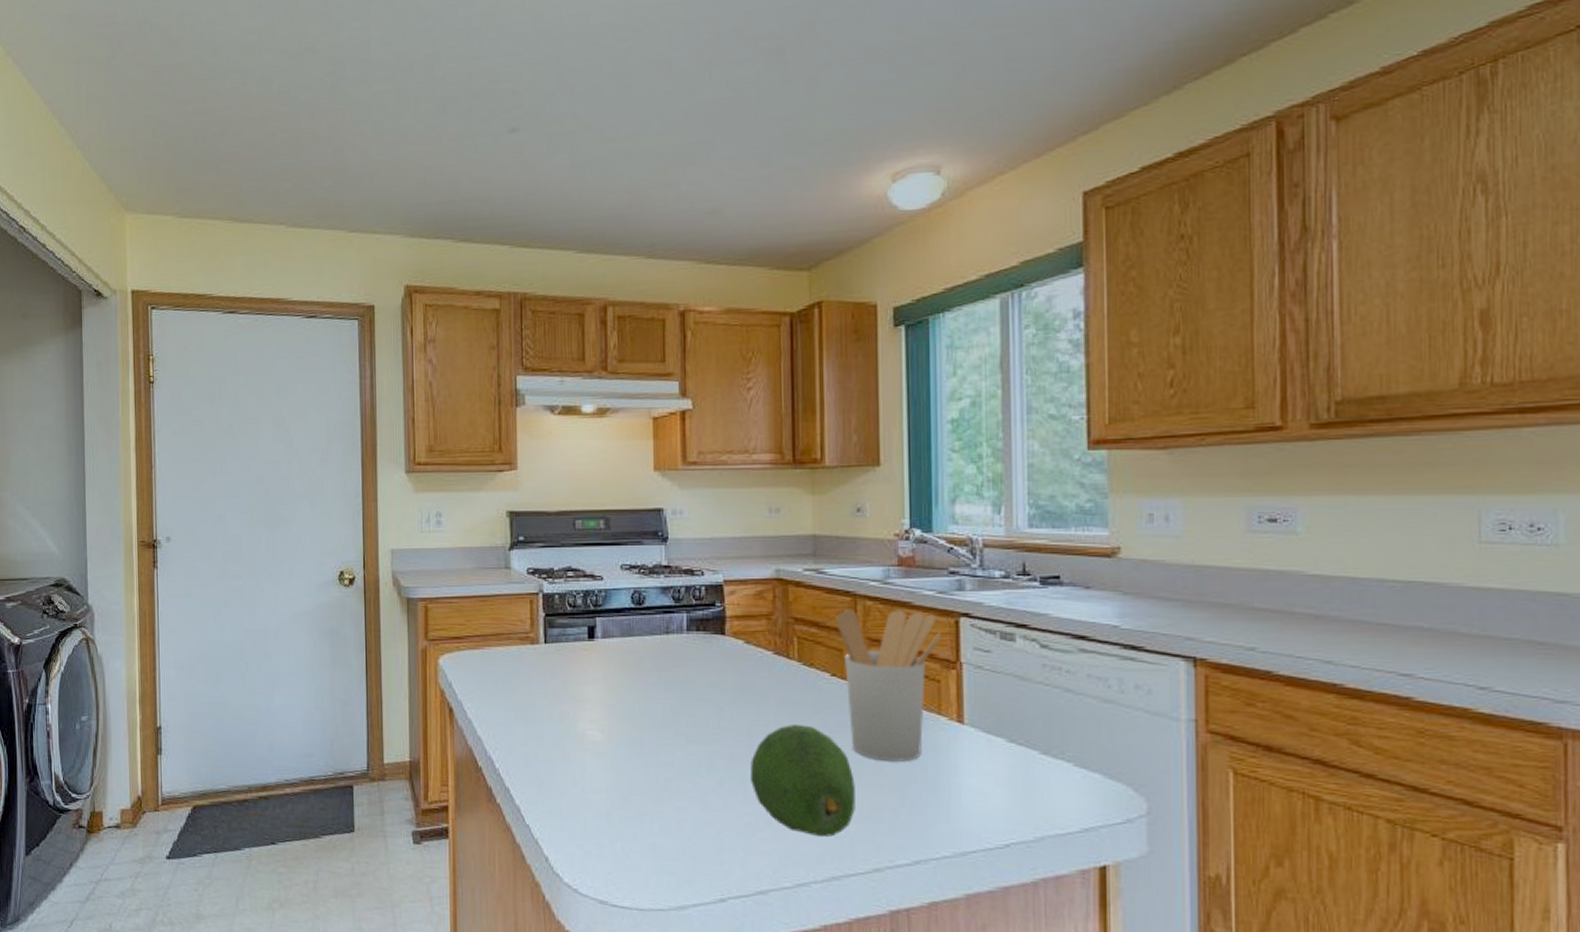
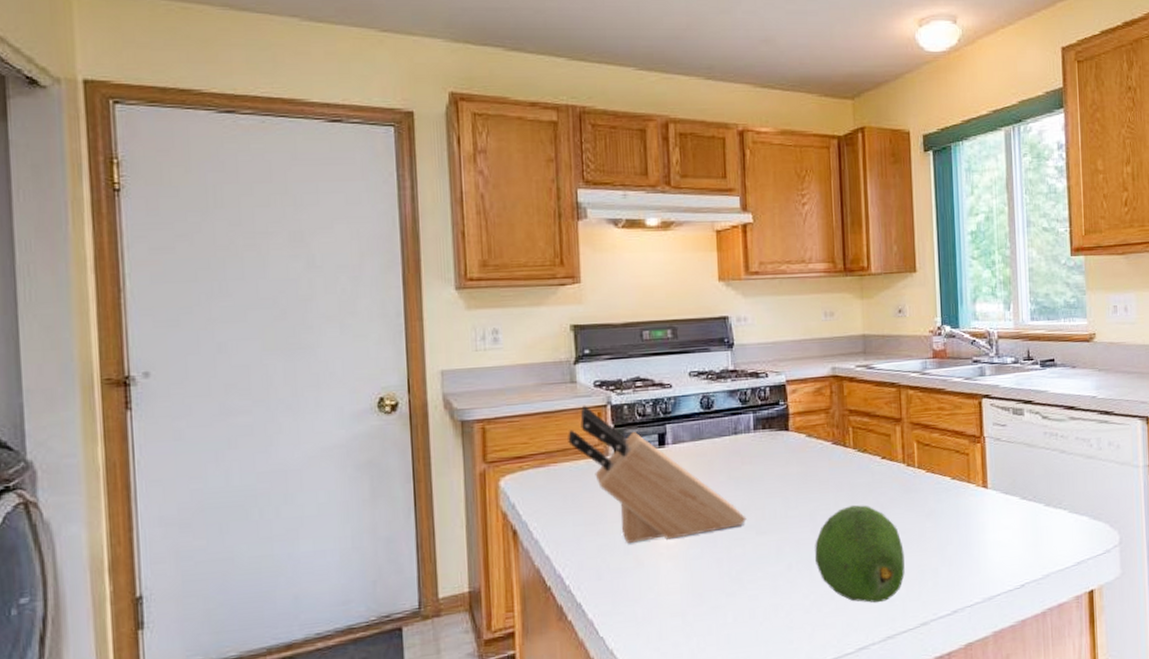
knife block: none [501,591,677,736] -> present [568,405,747,543]
utensil holder: present [836,609,941,762] -> none [884,396,969,528]

